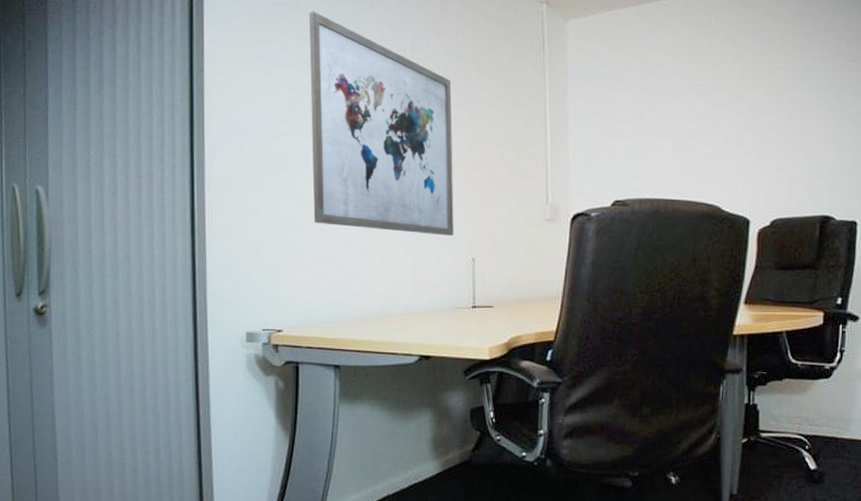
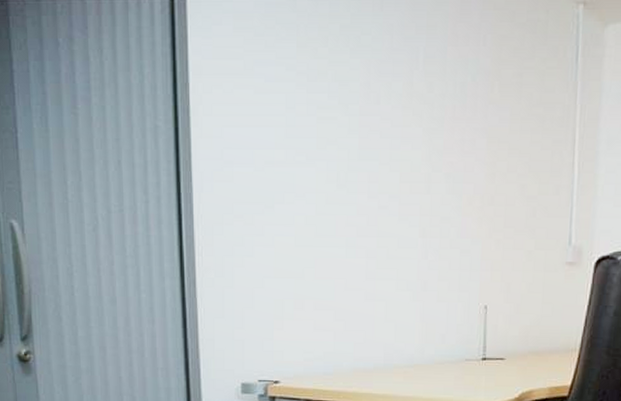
wall art: present [309,11,454,236] -> none [307,13,469,280]

